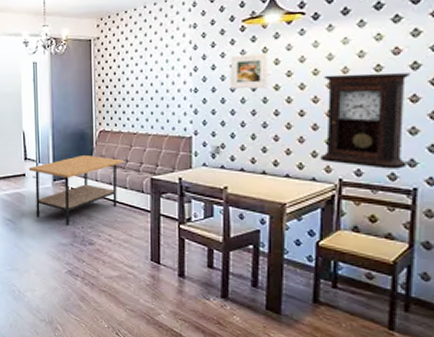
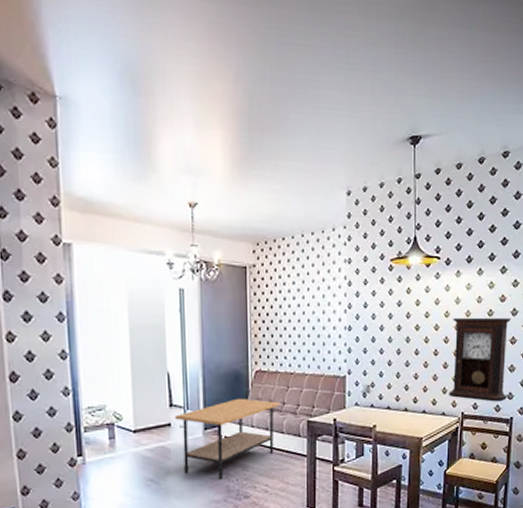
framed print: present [230,53,270,90] -> none [379,294,412,329]

